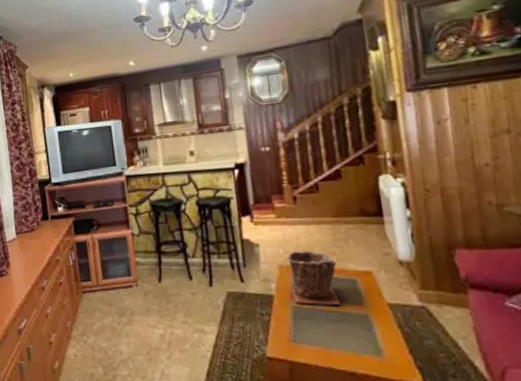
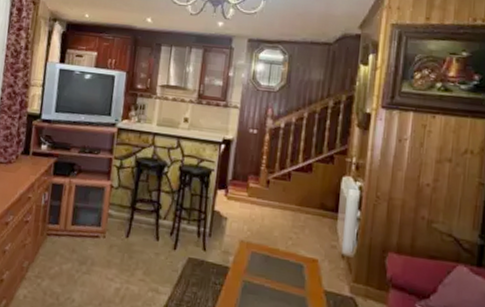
plant pot: present [286,249,342,305] -> none [246,230,290,285]

